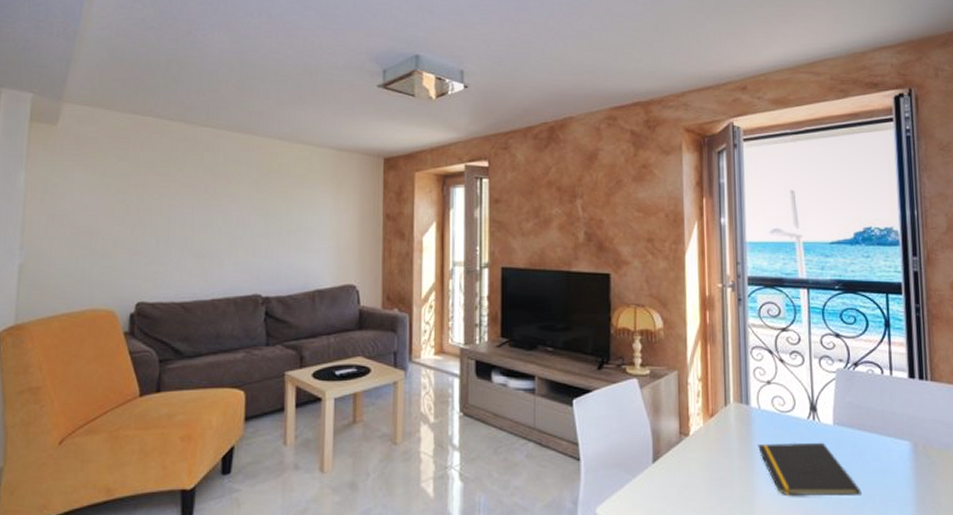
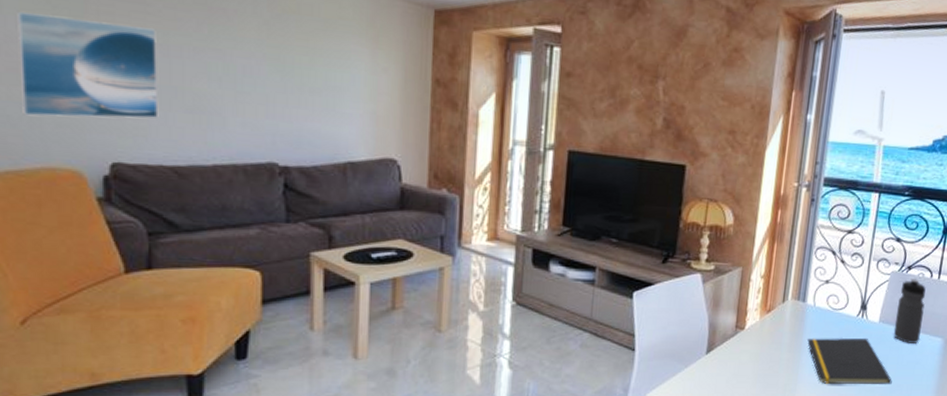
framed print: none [78,189,176,269] -> present [17,11,159,119]
water bottle: none [850,376,885,449] -> present [893,278,926,345]

